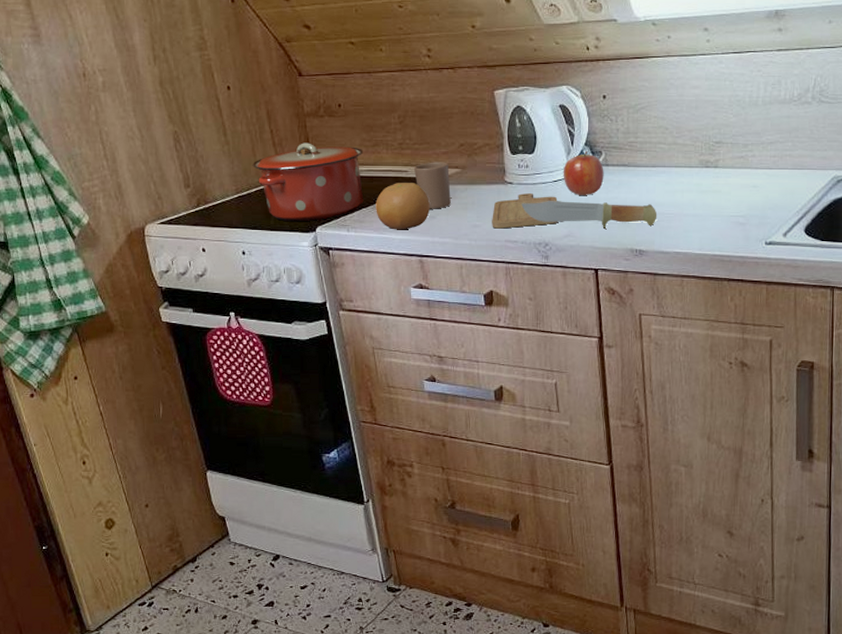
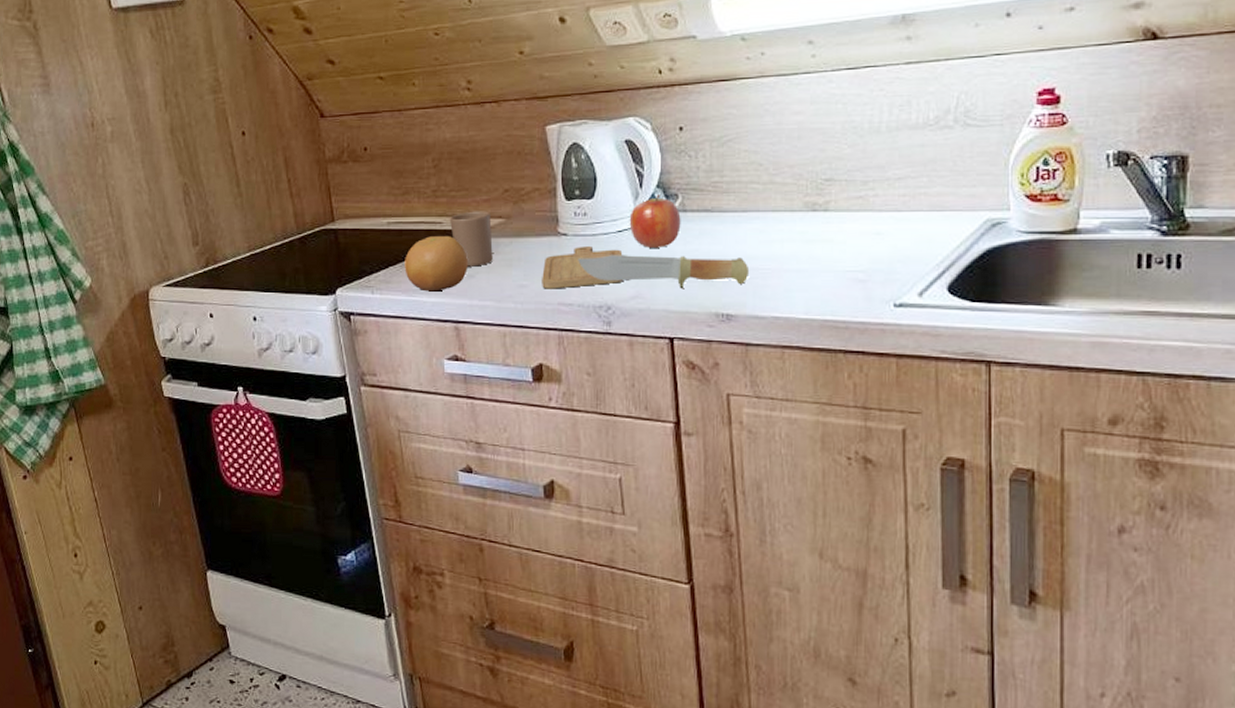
casserole: present [252,143,364,222] -> none [267,192,392,283]

